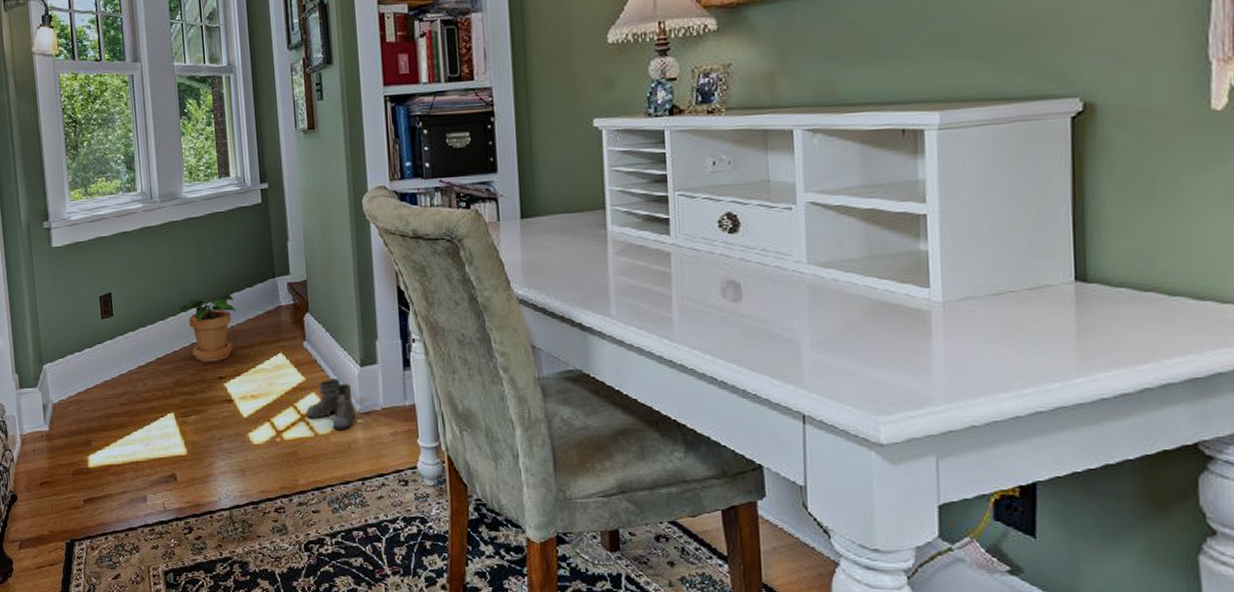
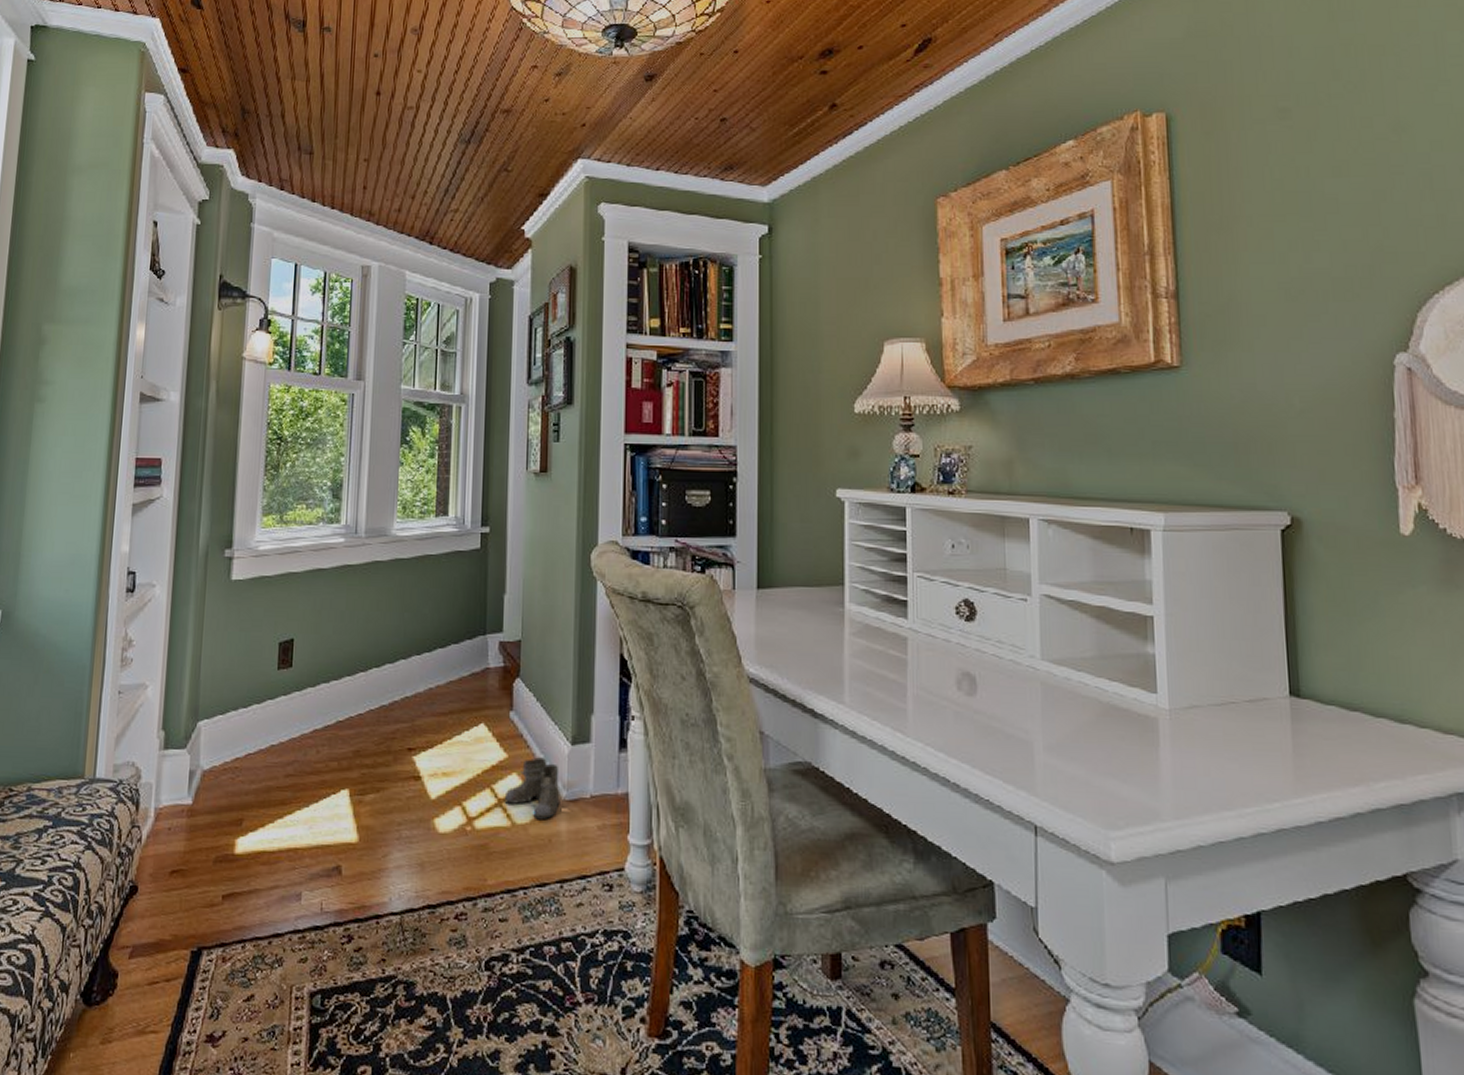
potted plant: present [180,295,237,362] -> none [372,651,438,730]

